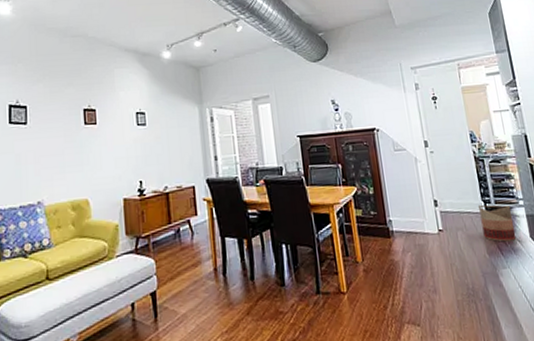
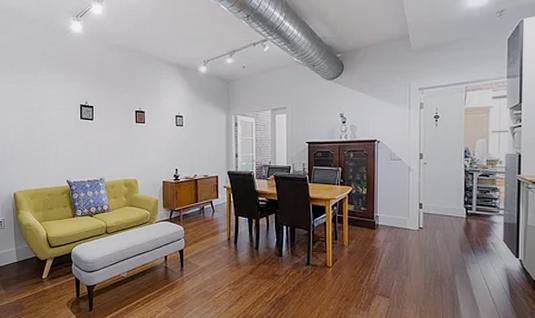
basket: present [477,204,516,242] -> none [459,210,491,243]

